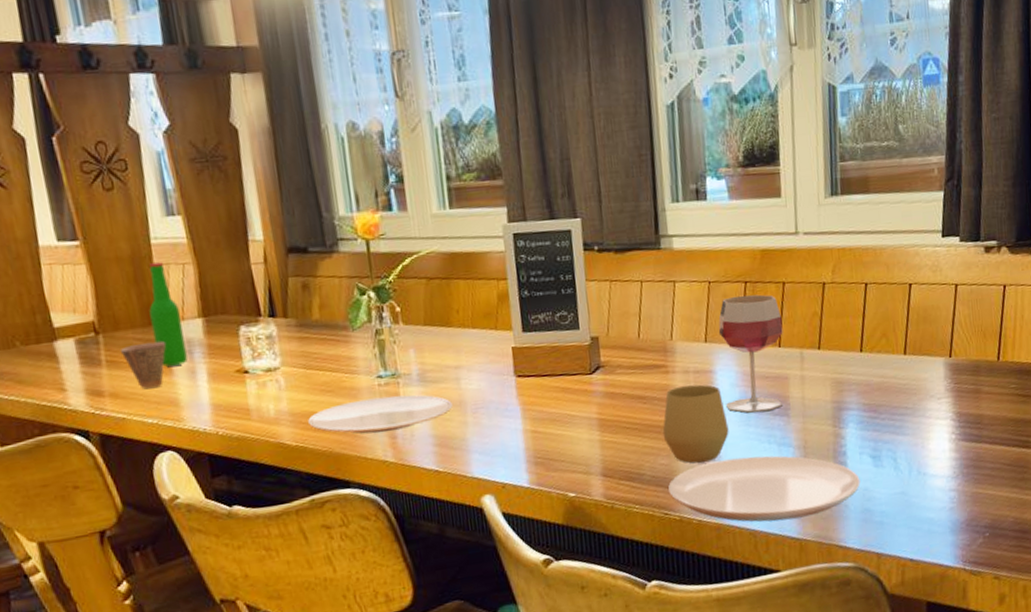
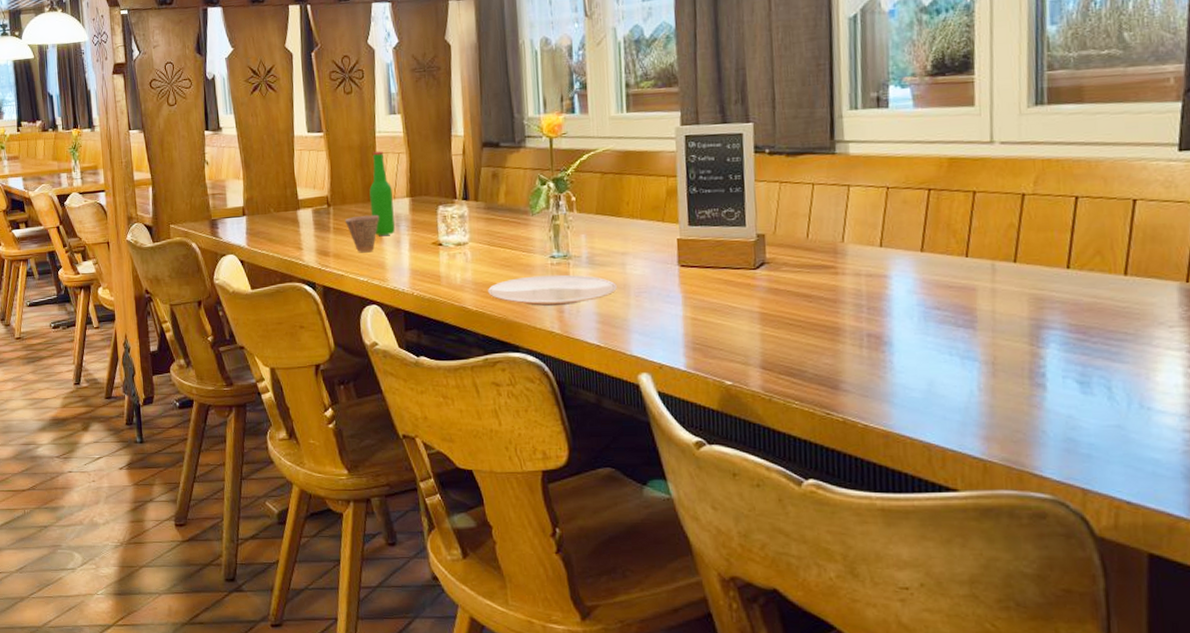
cup: present [662,384,729,464] -> none [828,288,904,367]
plate: present [668,455,861,522] -> none [832,366,1063,438]
wineglass: present [718,294,783,414] -> none [895,202,972,323]

